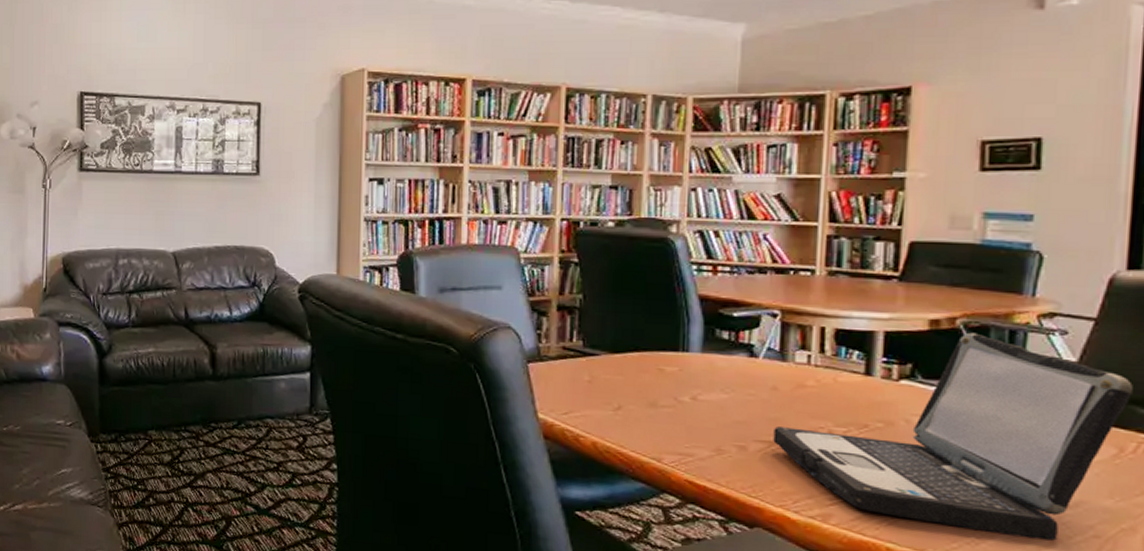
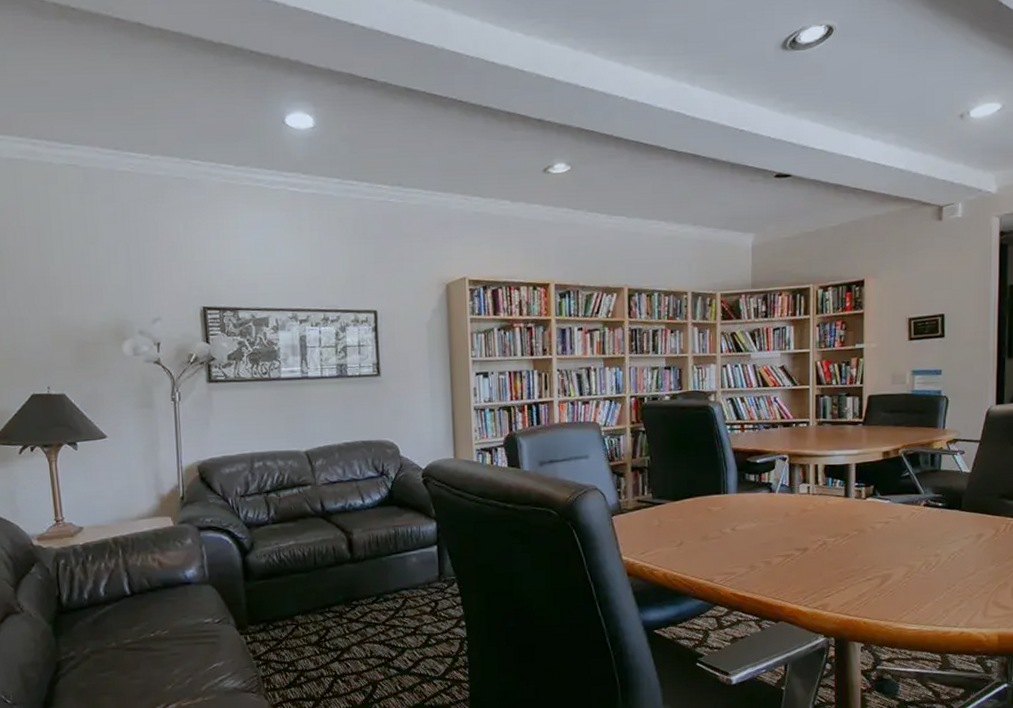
laptop: present [773,332,1133,541] -> none [788,458,1002,601]

